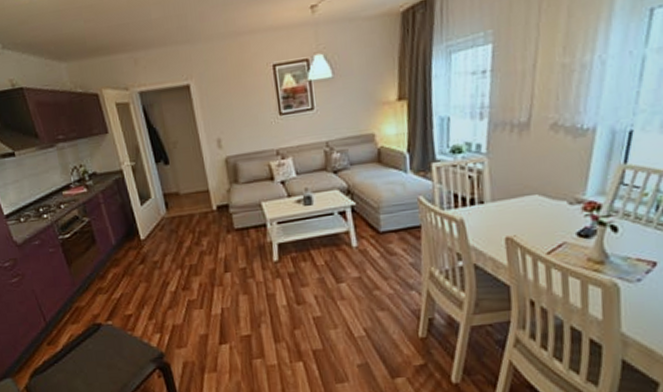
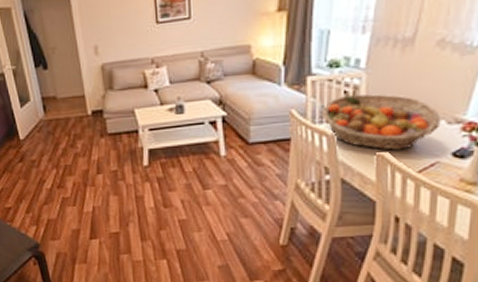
fruit basket: none [448,177,563,233] -> present [321,93,441,151]

